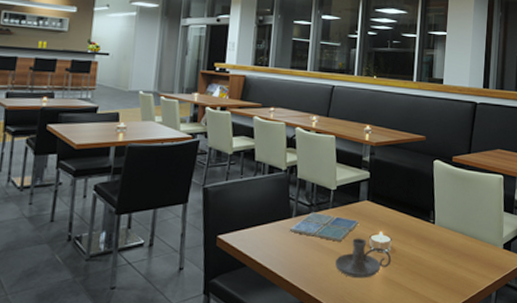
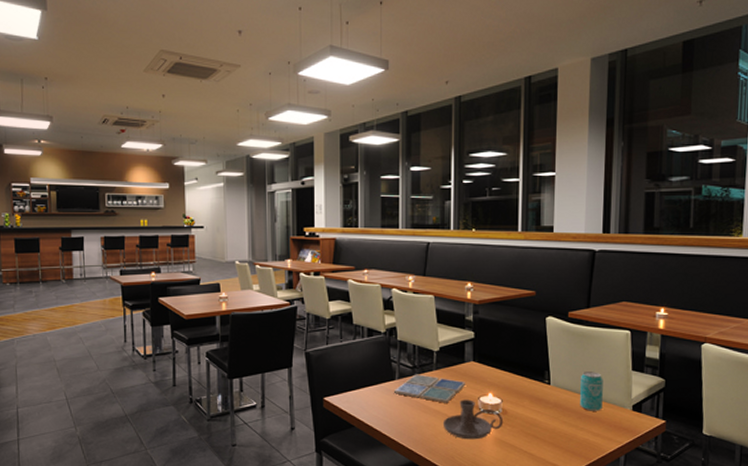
beverage can: none [459,212,480,250] -> present [580,372,603,411]

